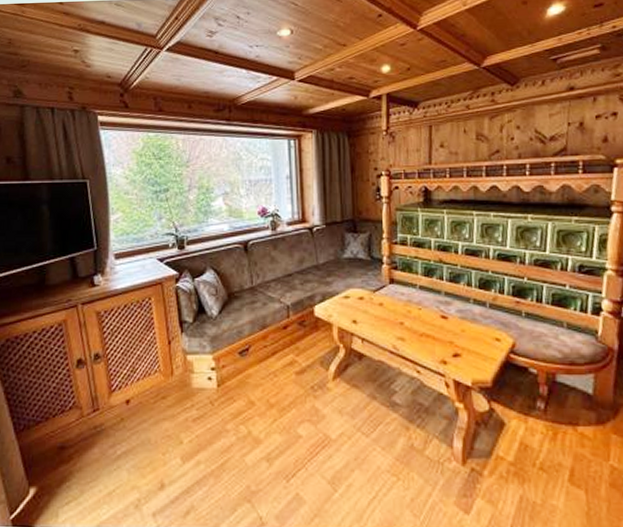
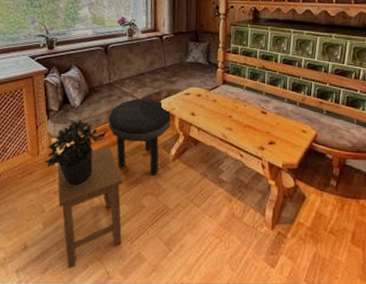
potted plant: none [180,331,248,412] -> present [44,119,104,186]
stool: none [195,363,275,513] -> present [57,146,123,269]
side table: none [251,304,328,399] -> present [108,98,171,176]

